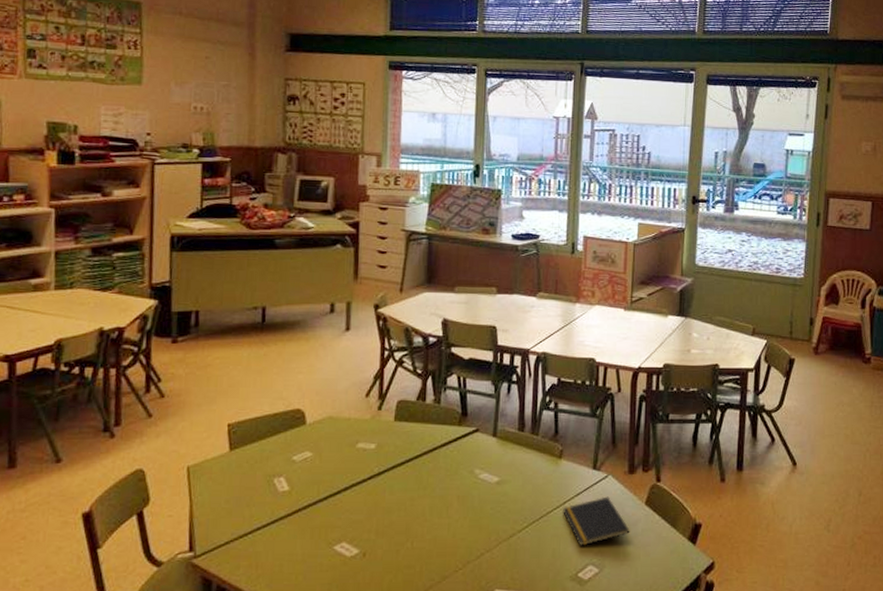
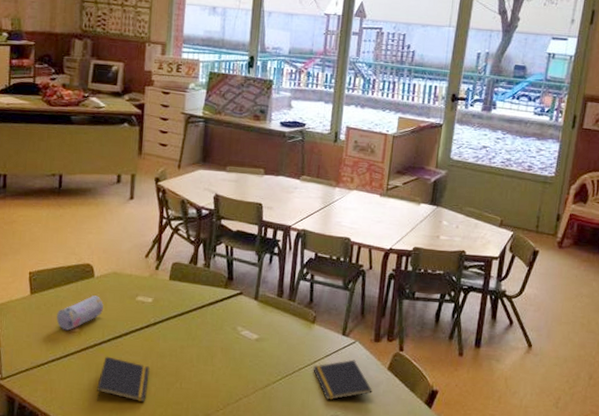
pencil case: none [262,446,318,491] -> present [56,295,104,331]
notepad: none [311,518,375,574] -> present [96,356,150,402]

